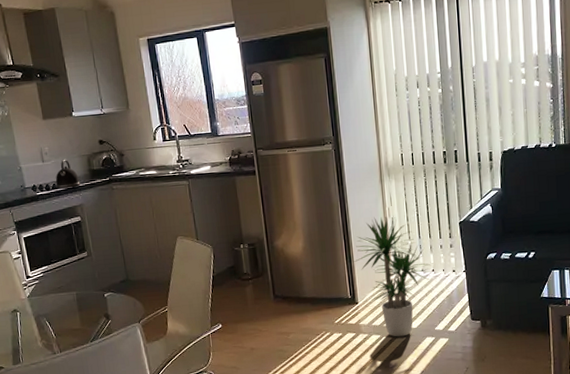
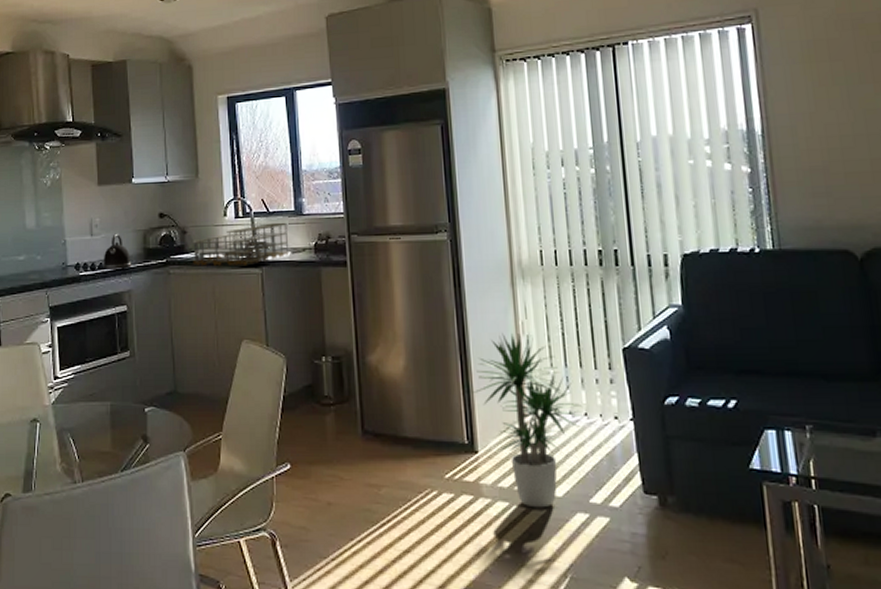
dish rack: none [130,142,210,182] -> present [193,222,289,267]

